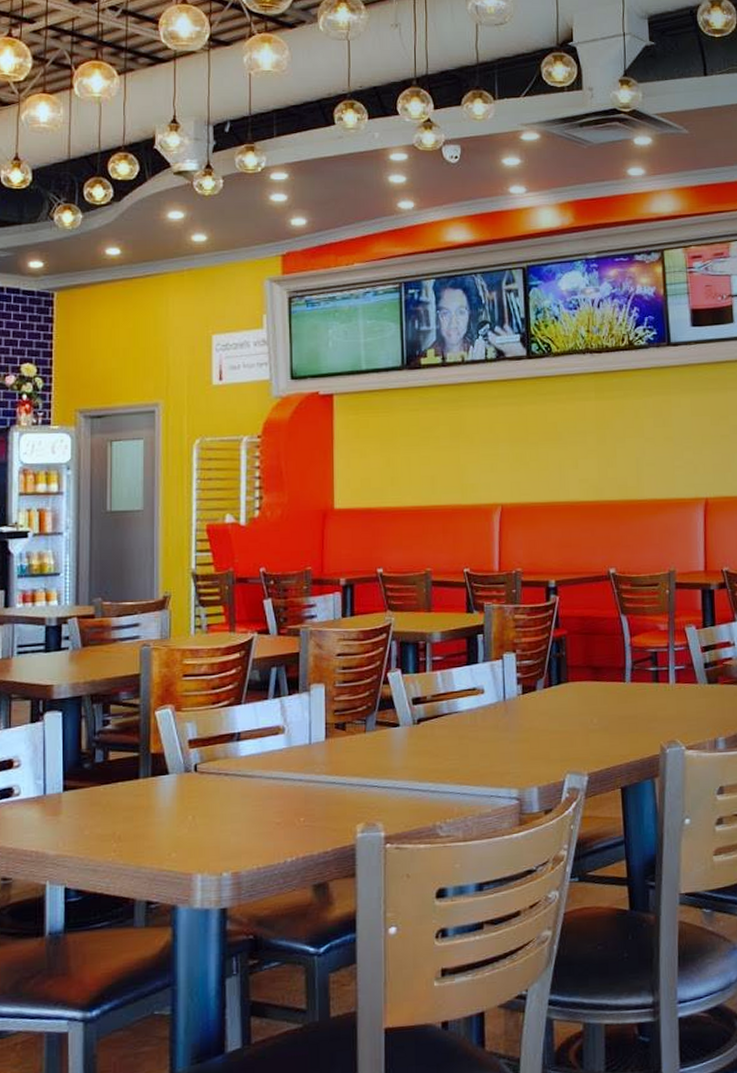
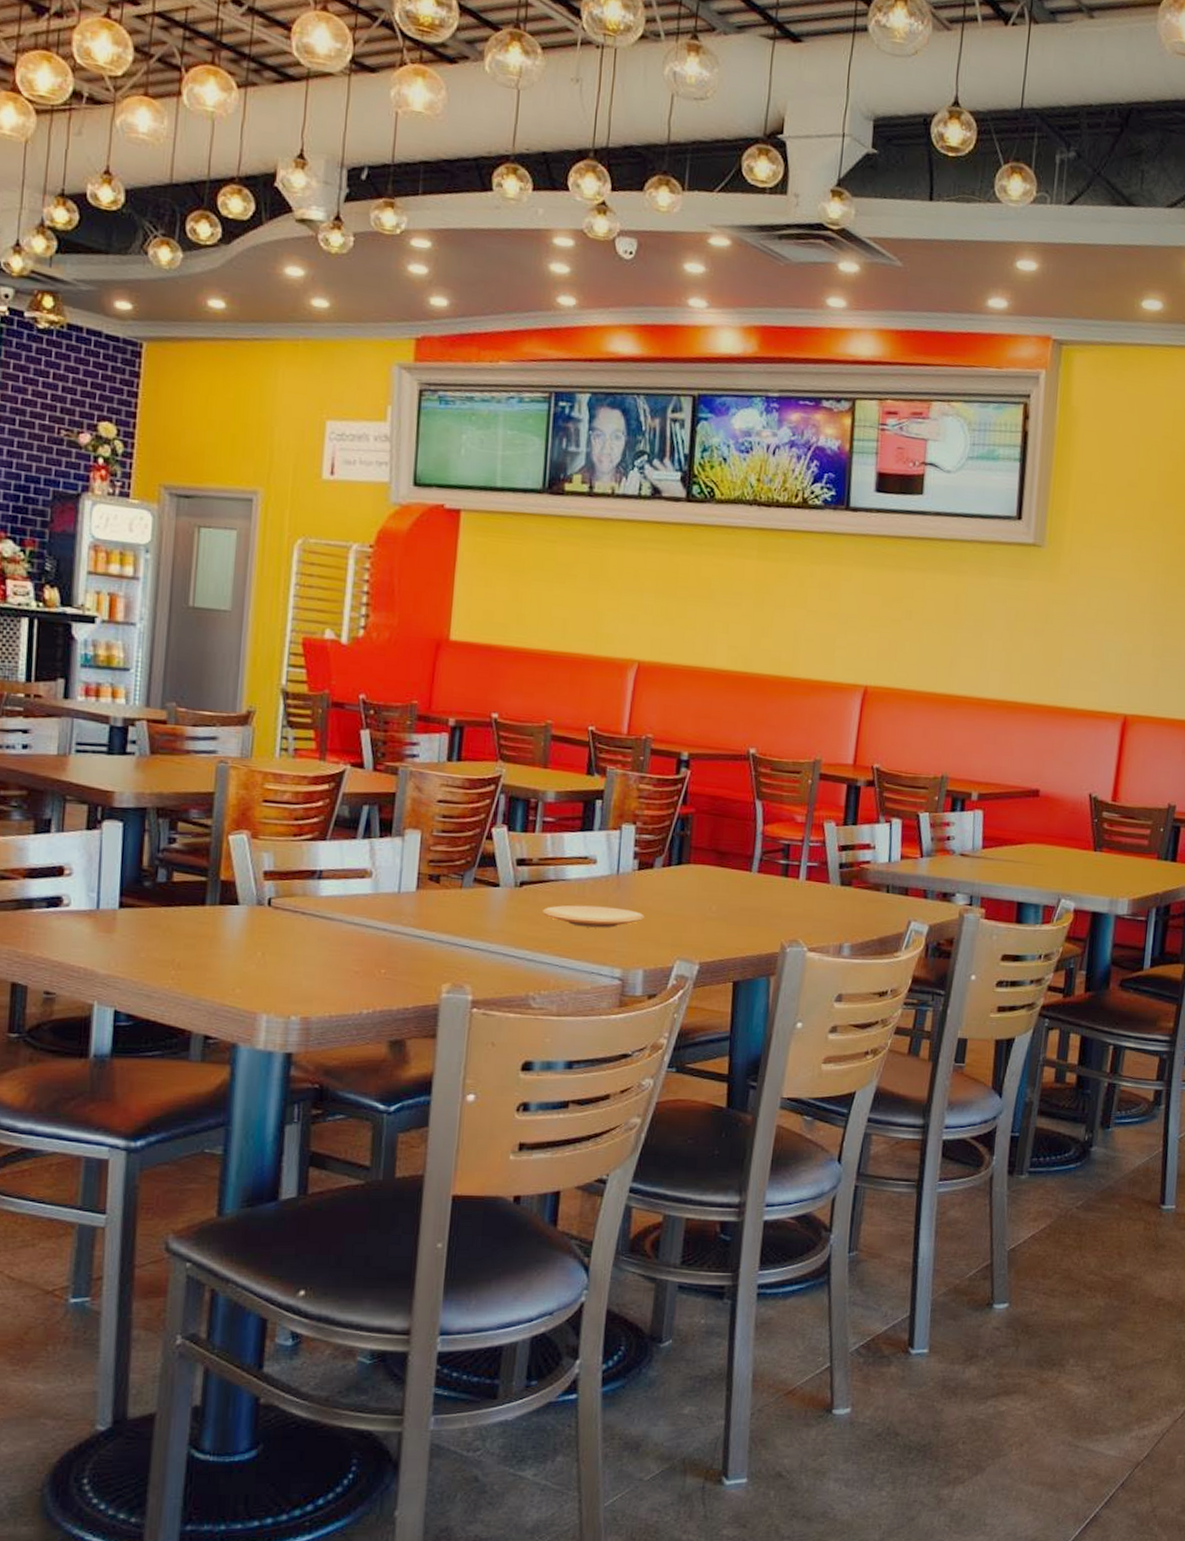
plate: none [441,731,533,754] -> present [543,905,645,928]

